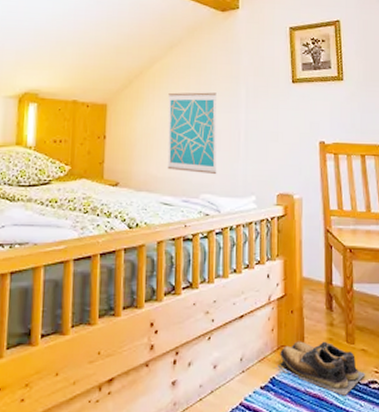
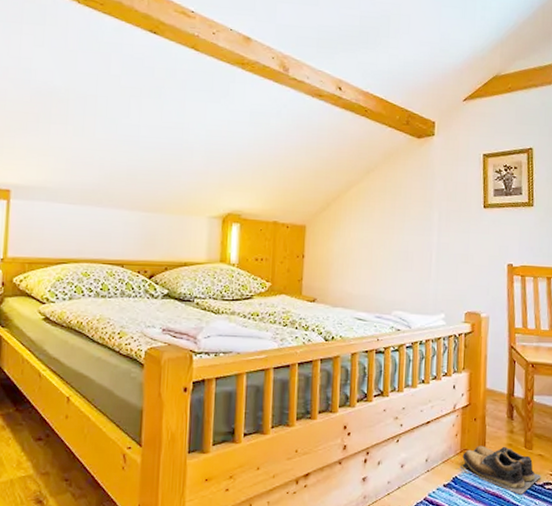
wall art: present [167,92,217,175] -> none [362,215,410,294]

